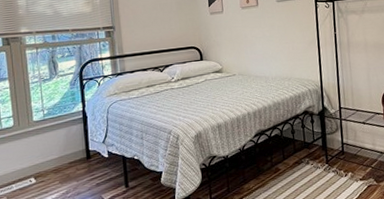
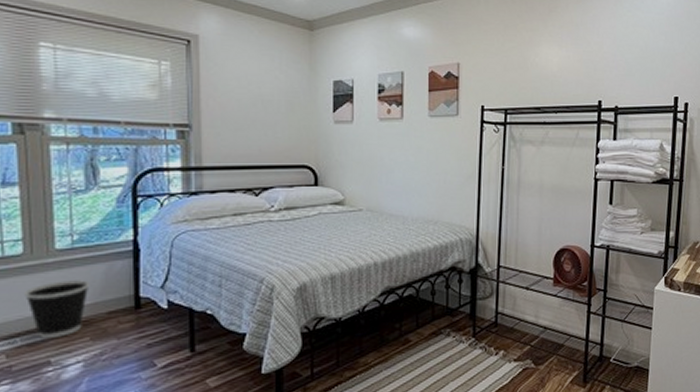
wastebasket: none [16,141,57,184] -> present [25,280,90,338]

